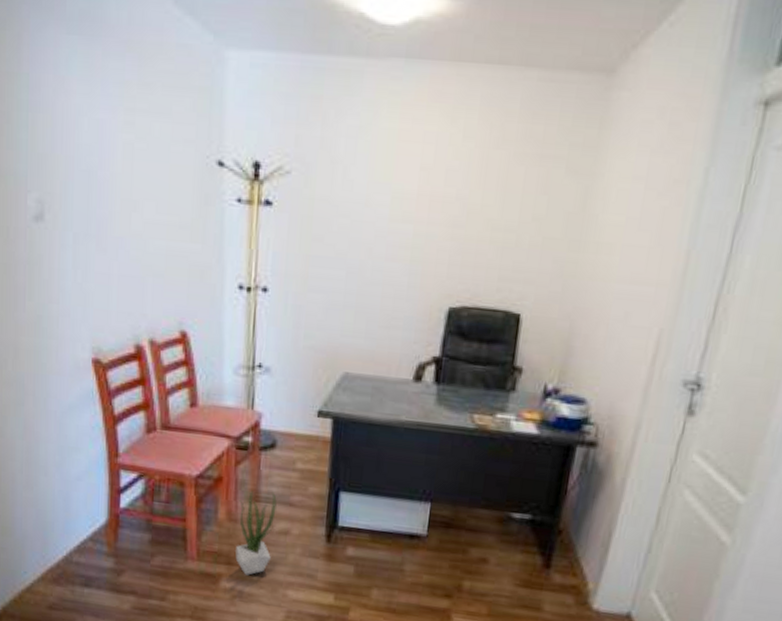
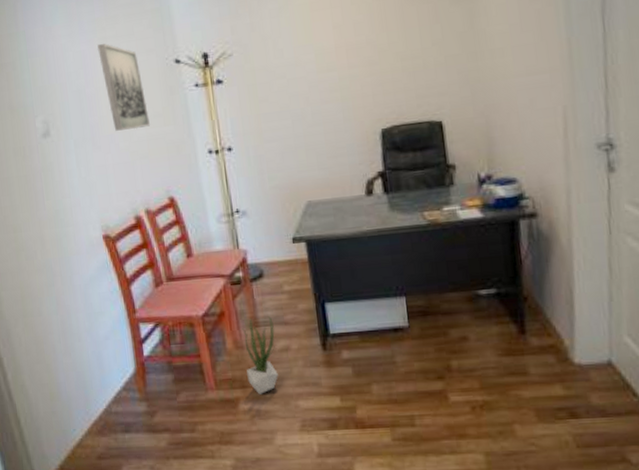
wall art: none [121,115,173,238] -> present [97,43,150,131]

